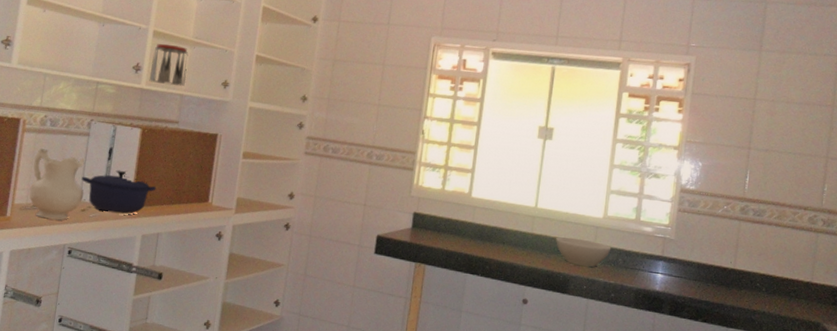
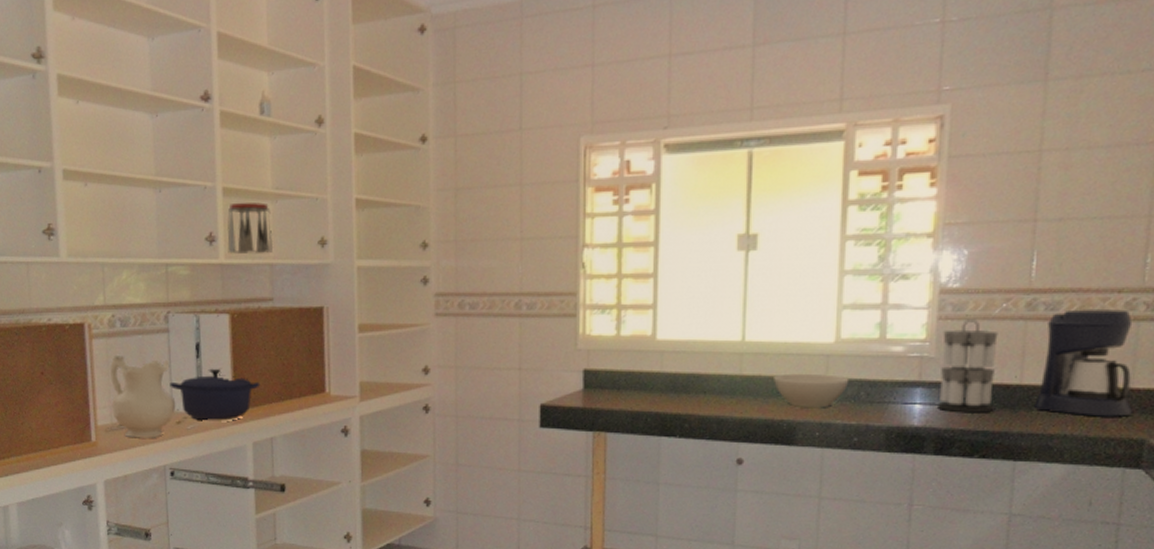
spice rack: none [674,214,720,288] -> present [938,319,998,413]
coffee maker: none [743,218,814,304] -> present [1034,308,1134,417]

